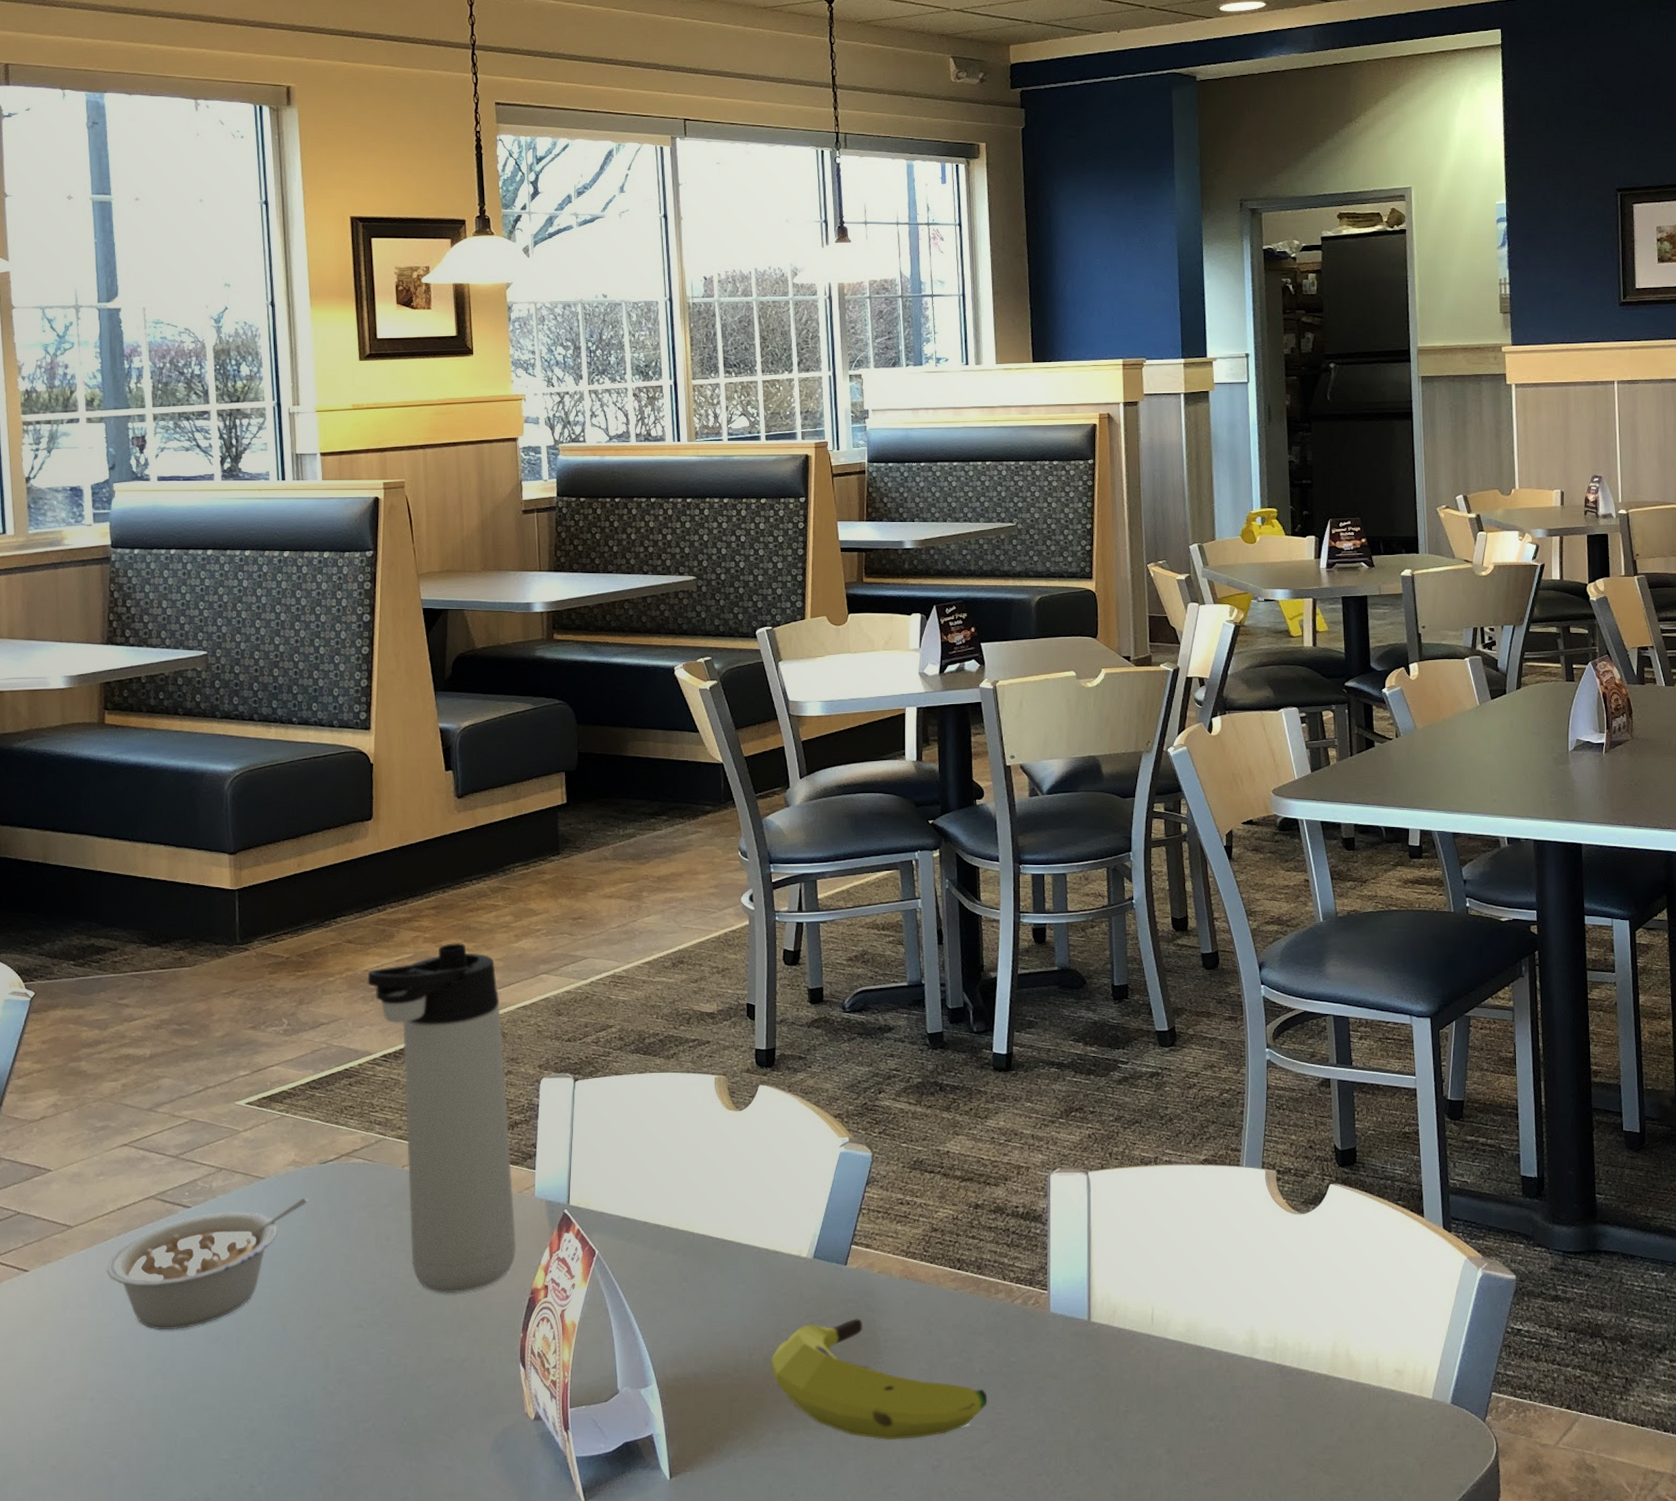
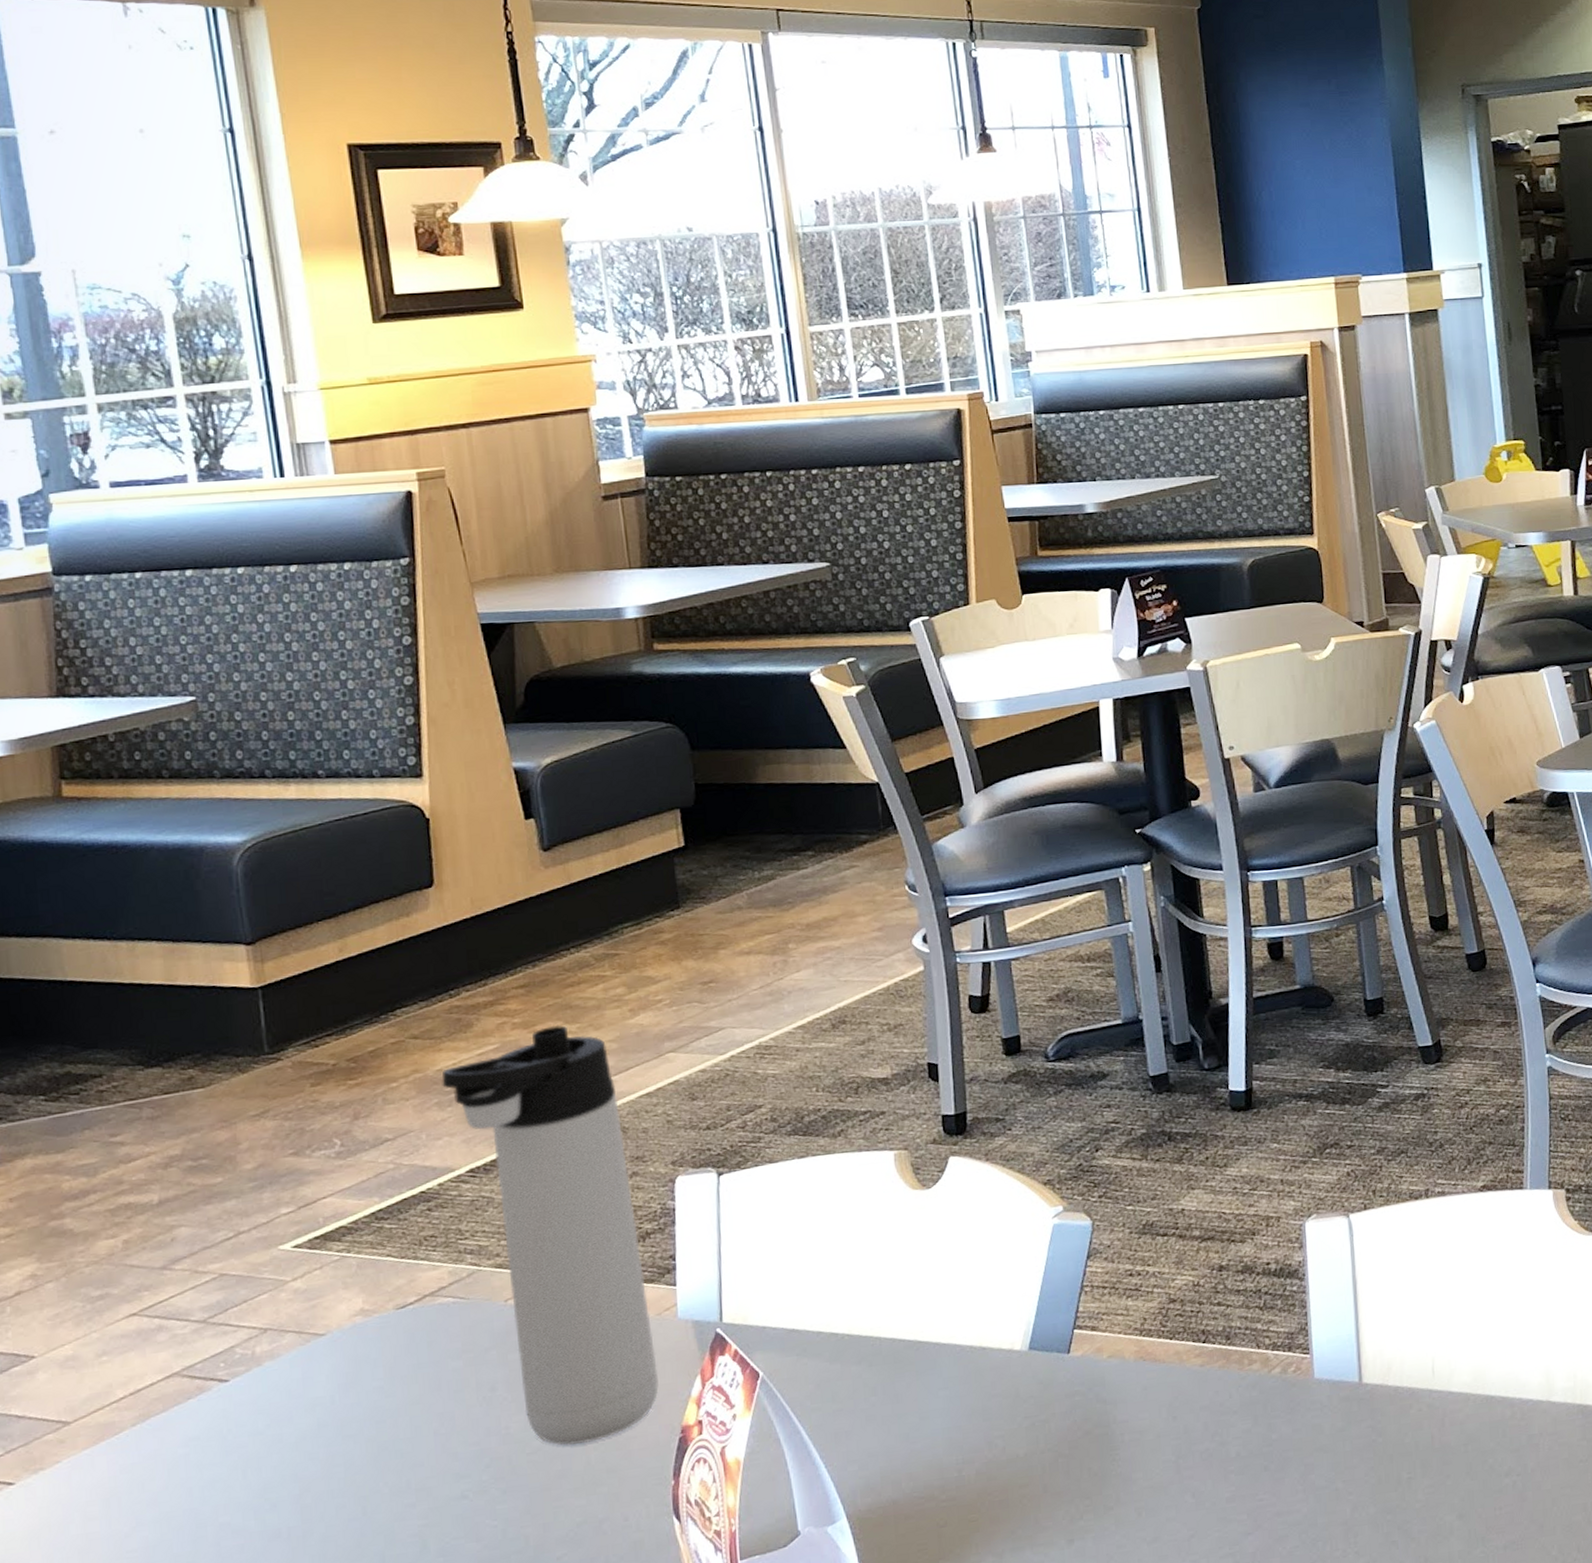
legume: present [106,1198,308,1330] -> none [120,1352,385,1534]
banana: present [771,1319,988,1441] -> none [985,1413,1248,1548]

